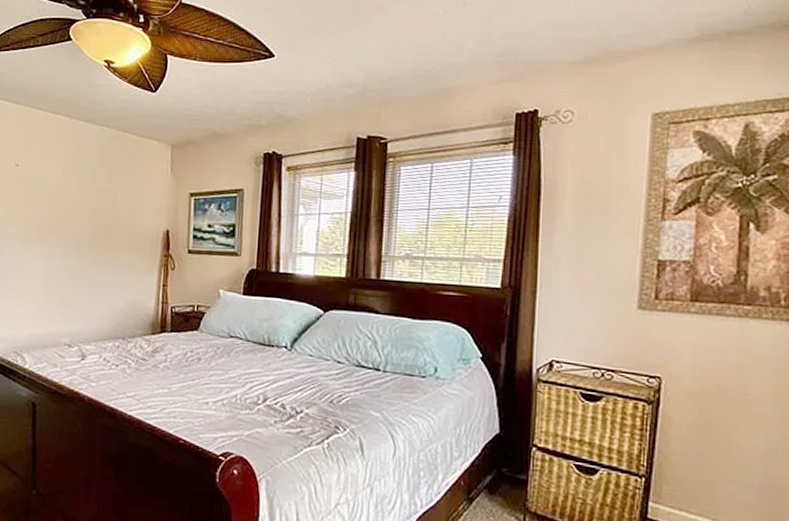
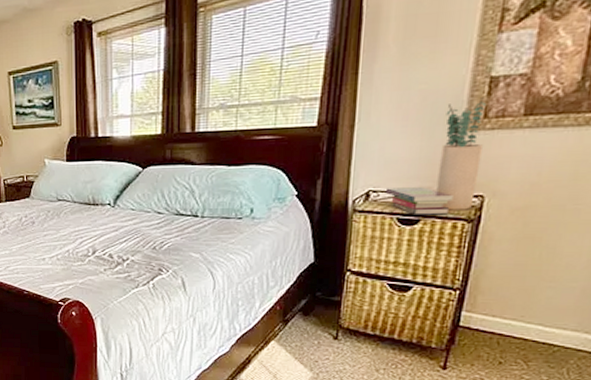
books: none [567,360,633,394] -> present [385,187,454,215]
vase: none [615,279,657,391] -> present [434,97,487,210]

